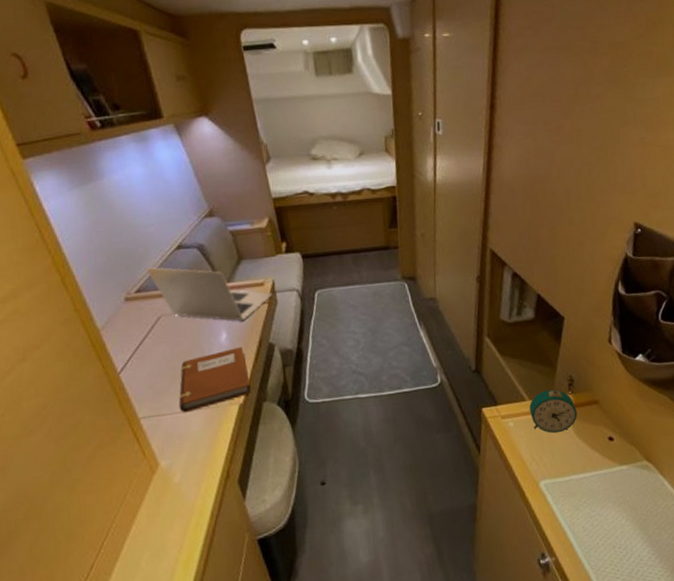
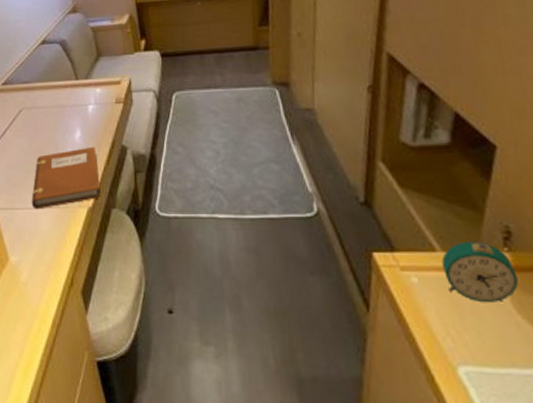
laptop: present [146,267,273,322] -> none [13,61,129,120]

